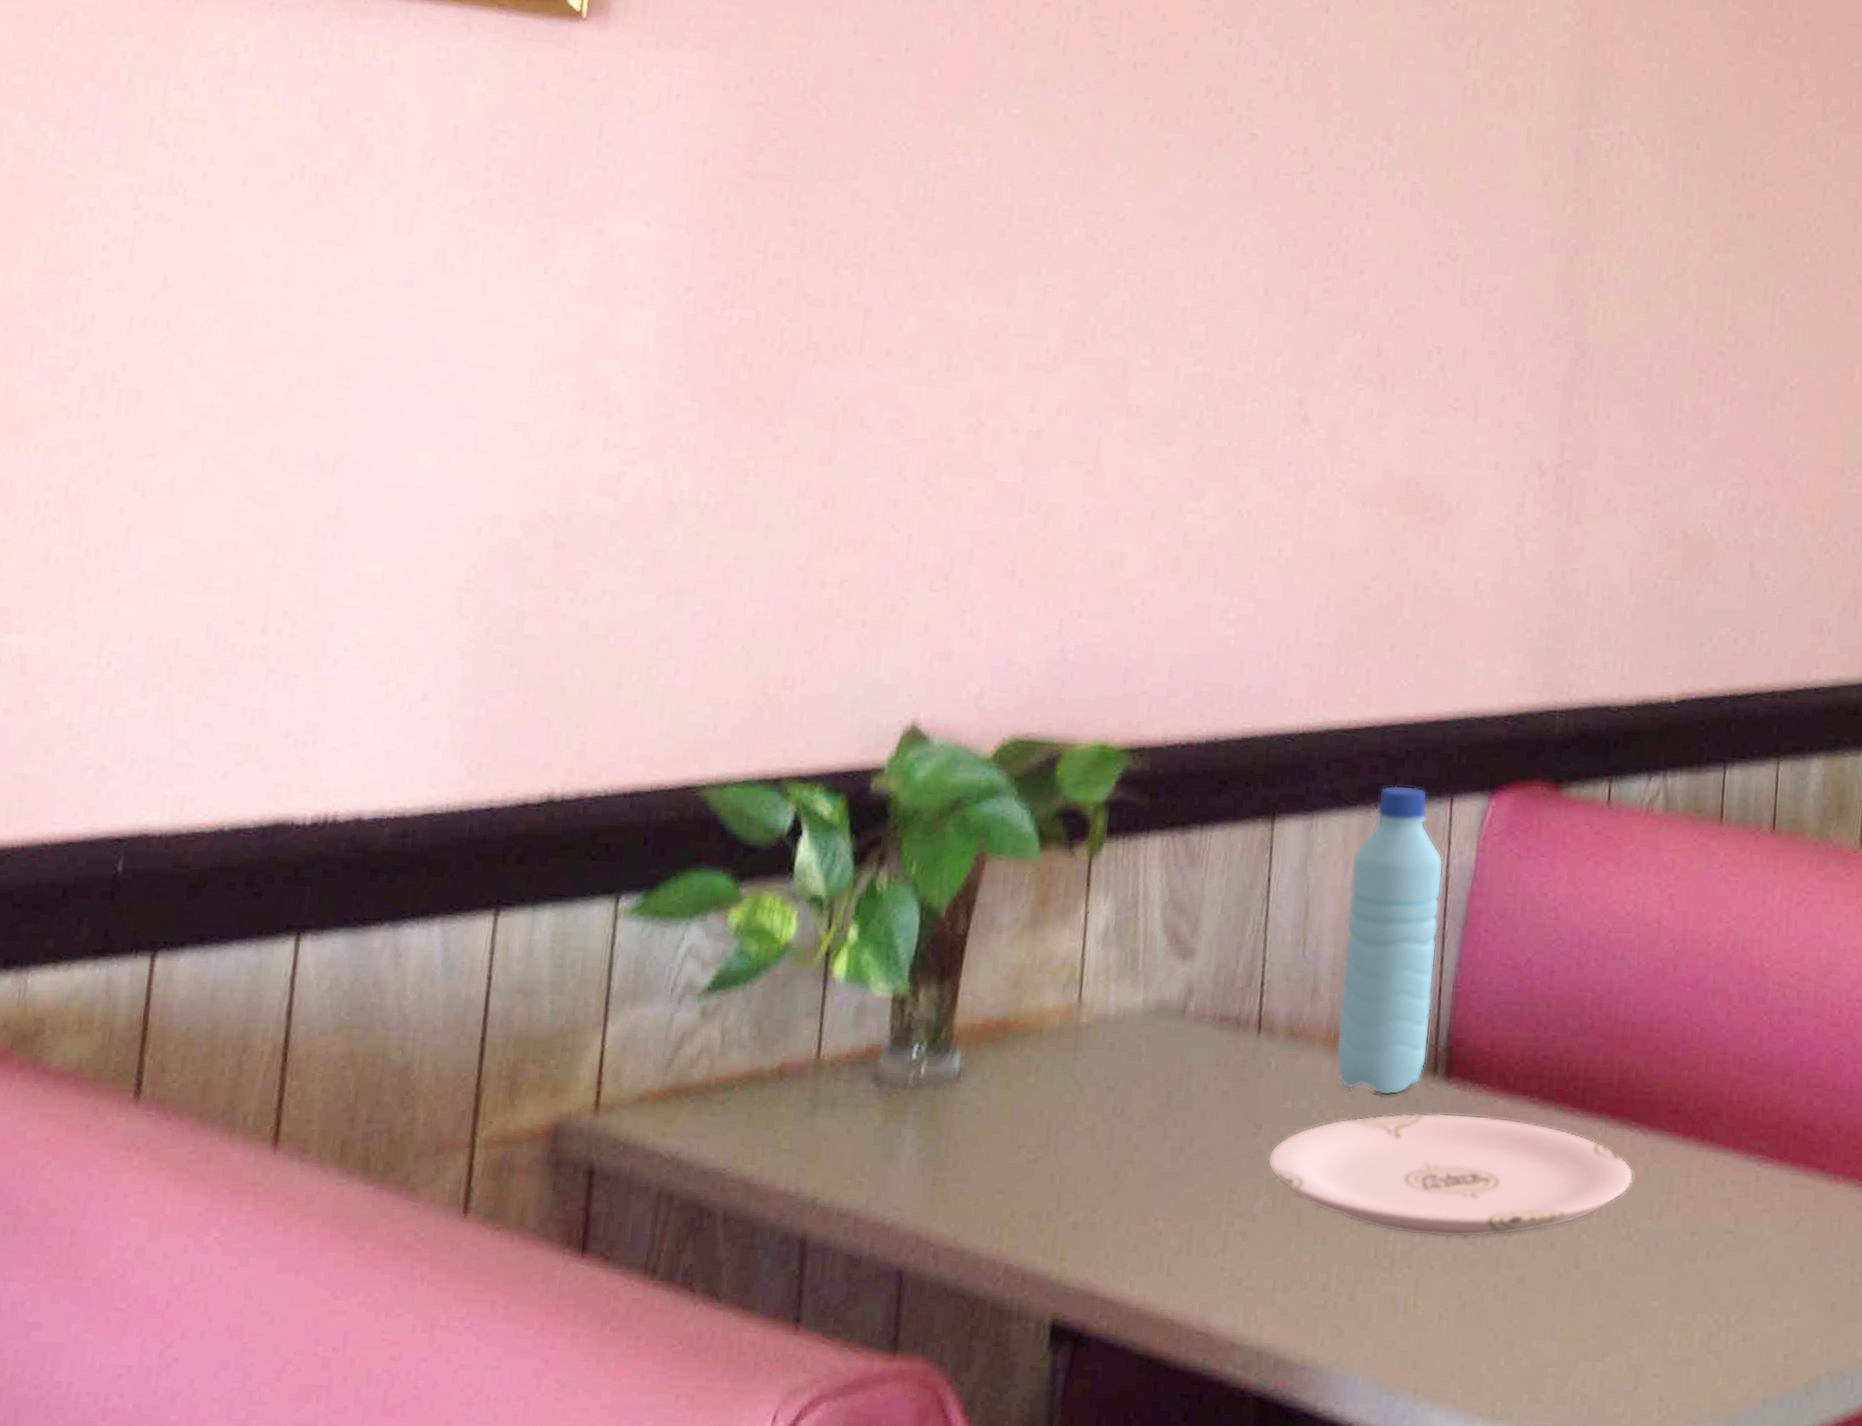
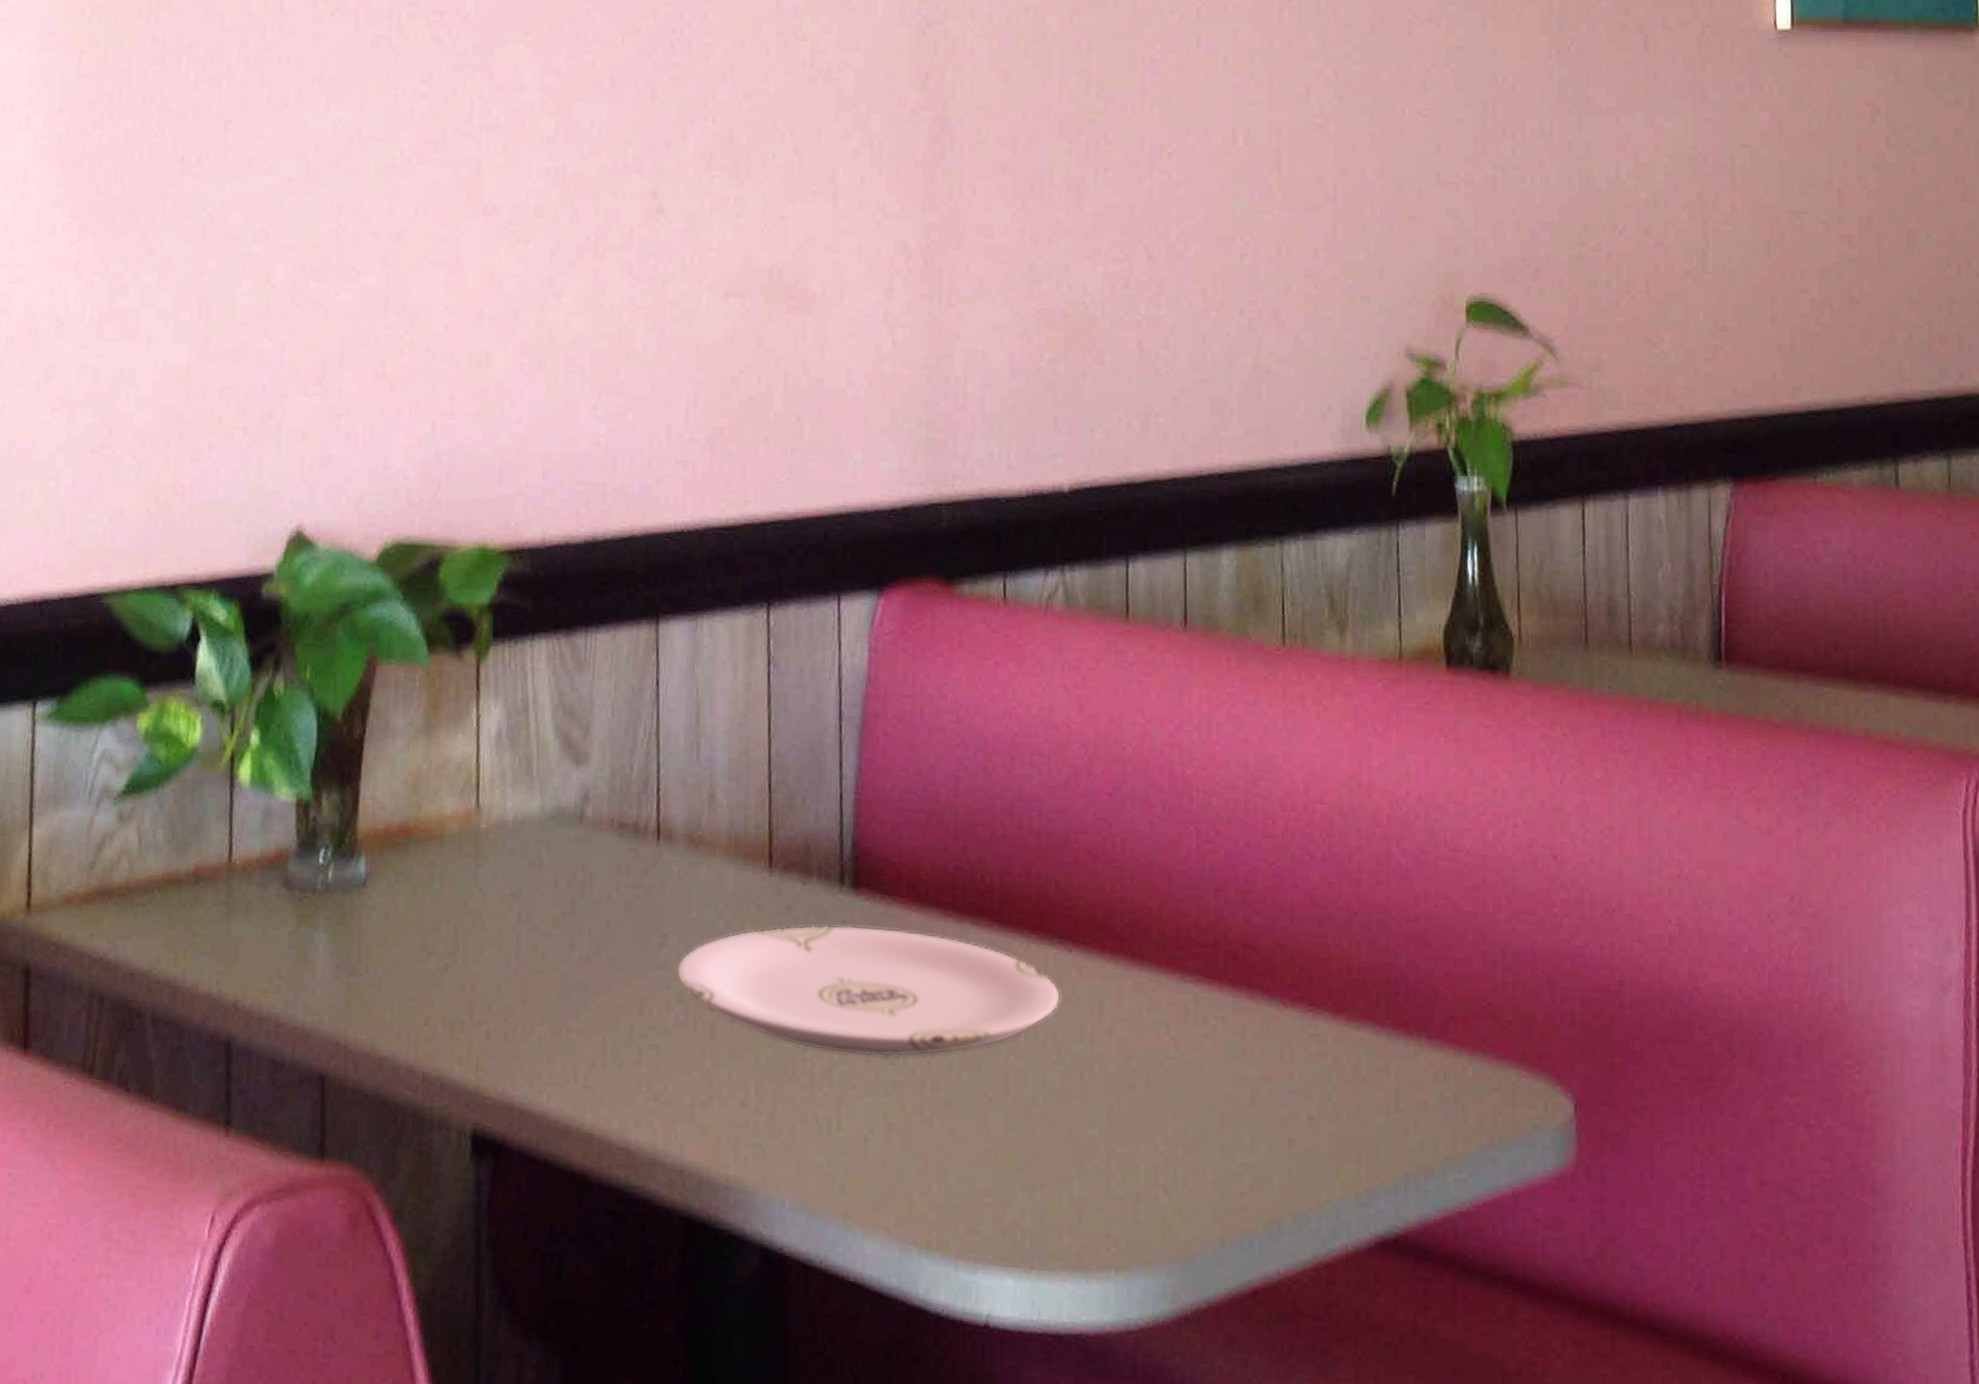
water bottle: present [1335,785,1444,1096] -> none [737,583,835,906]

